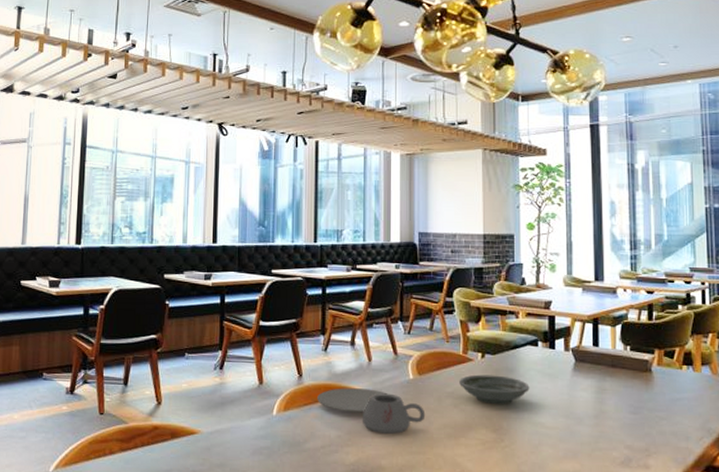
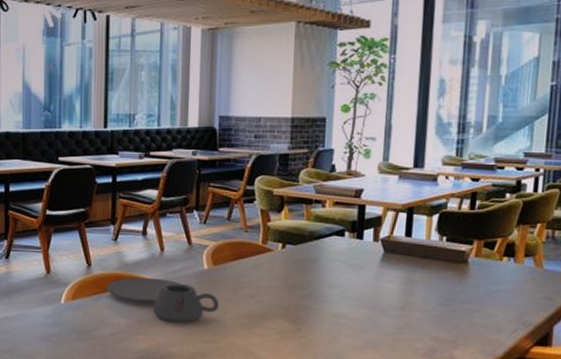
saucer: present [459,374,530,405] -> none [257,265,333,296]

